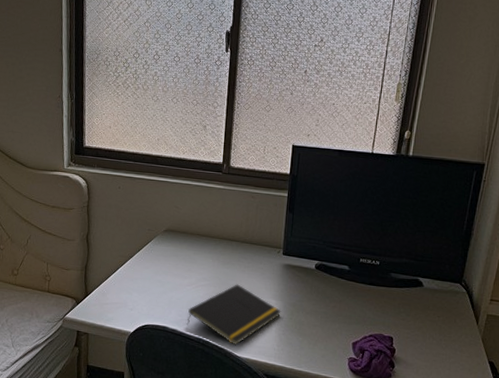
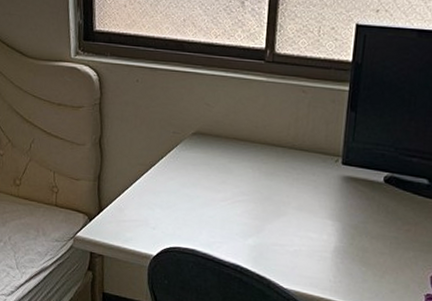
notepad: present [186,284,281,346] -> none [220,200,339,275]

